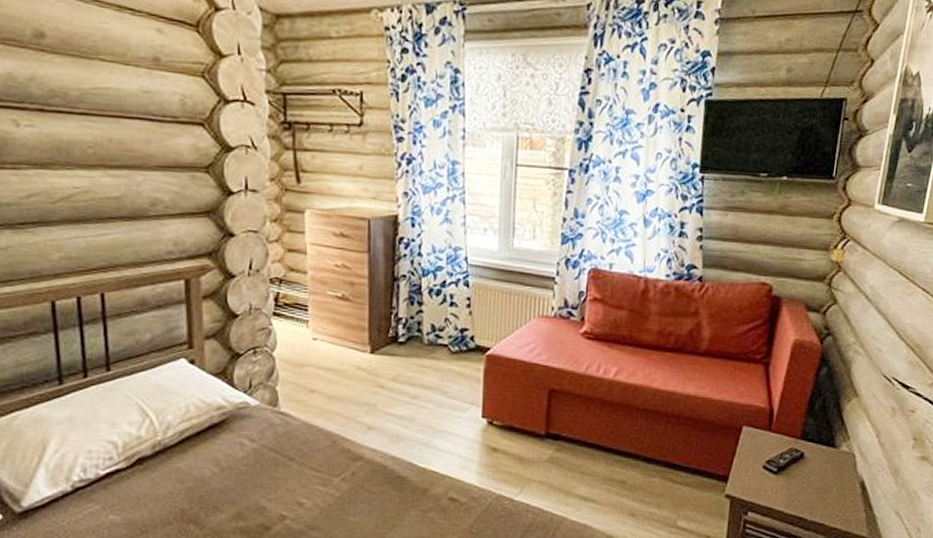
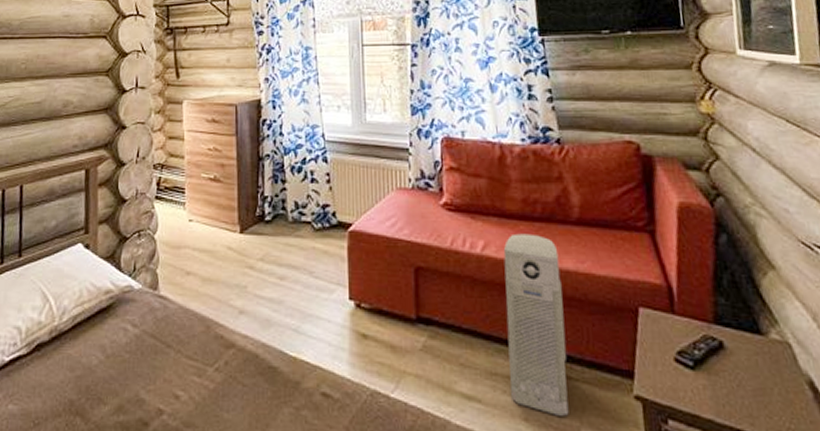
air purifier: none [622,362,683,511] -> present [503,233,569,416]

